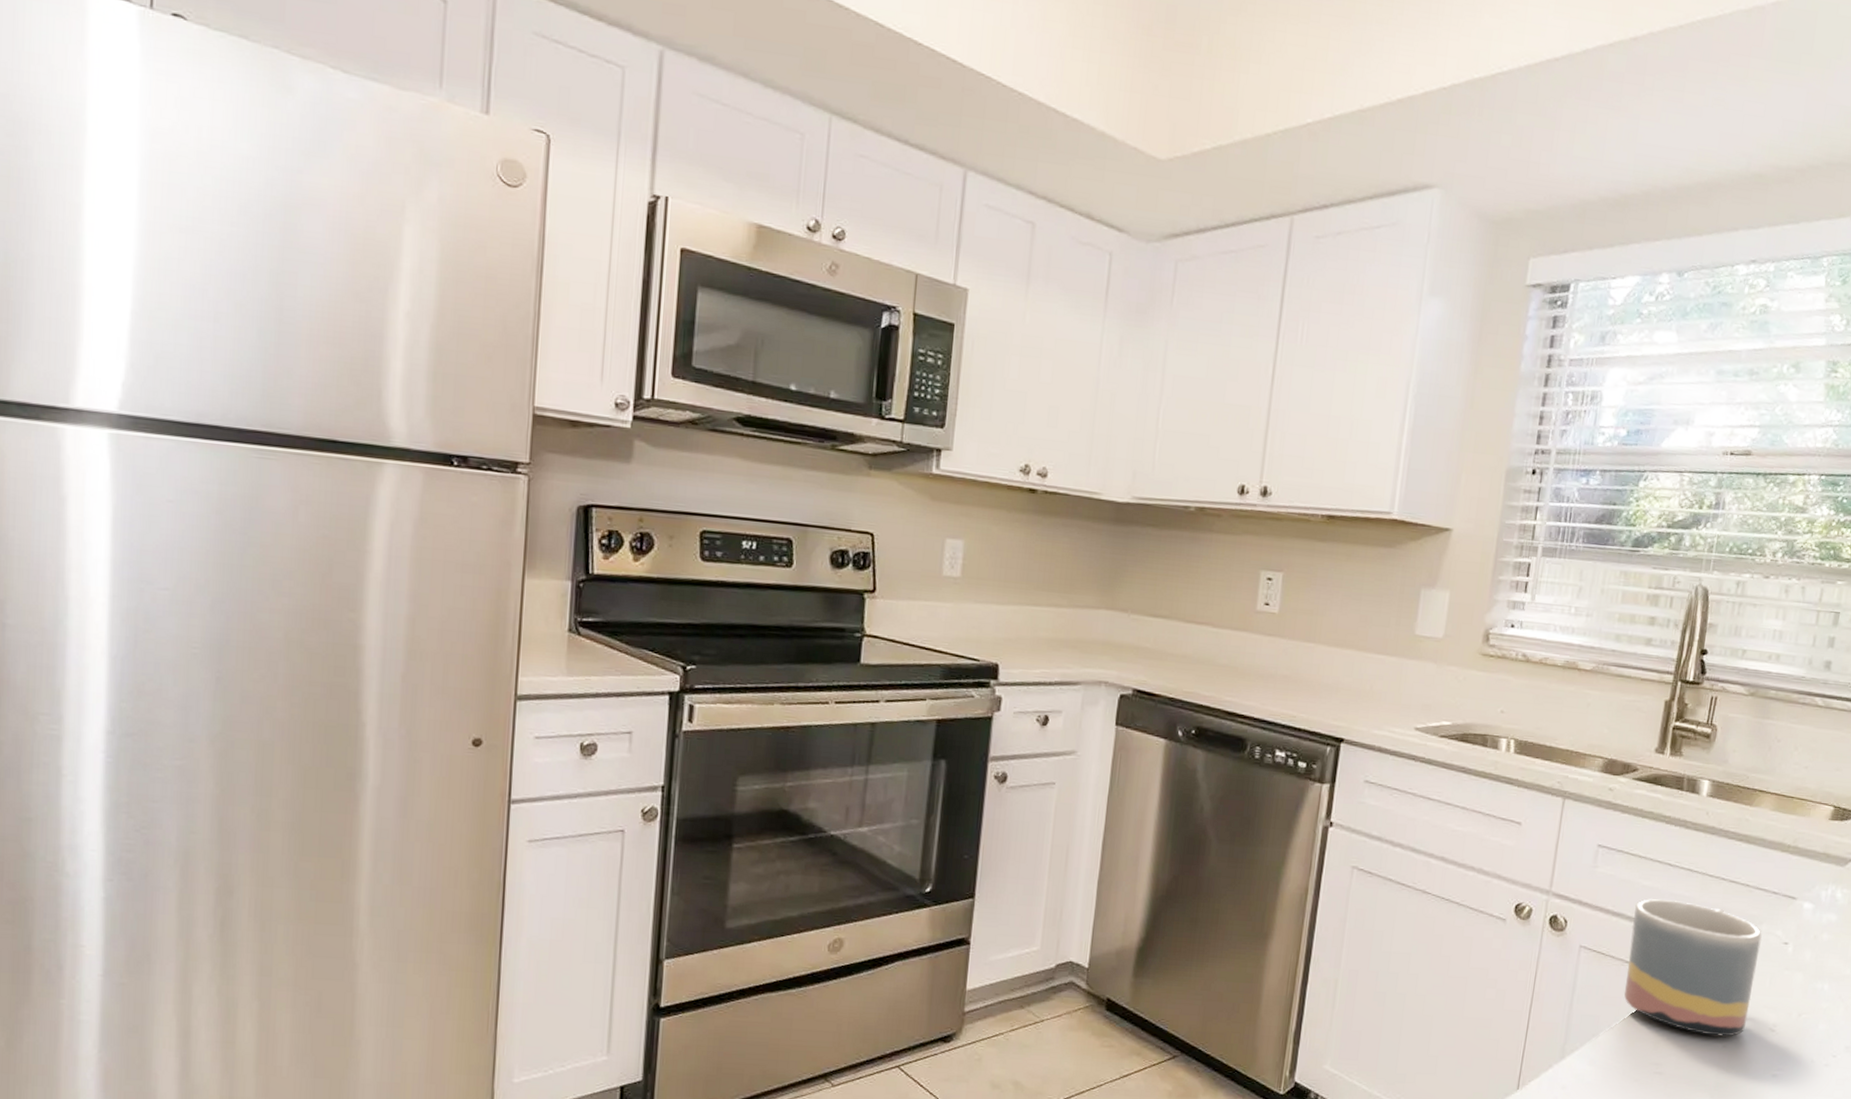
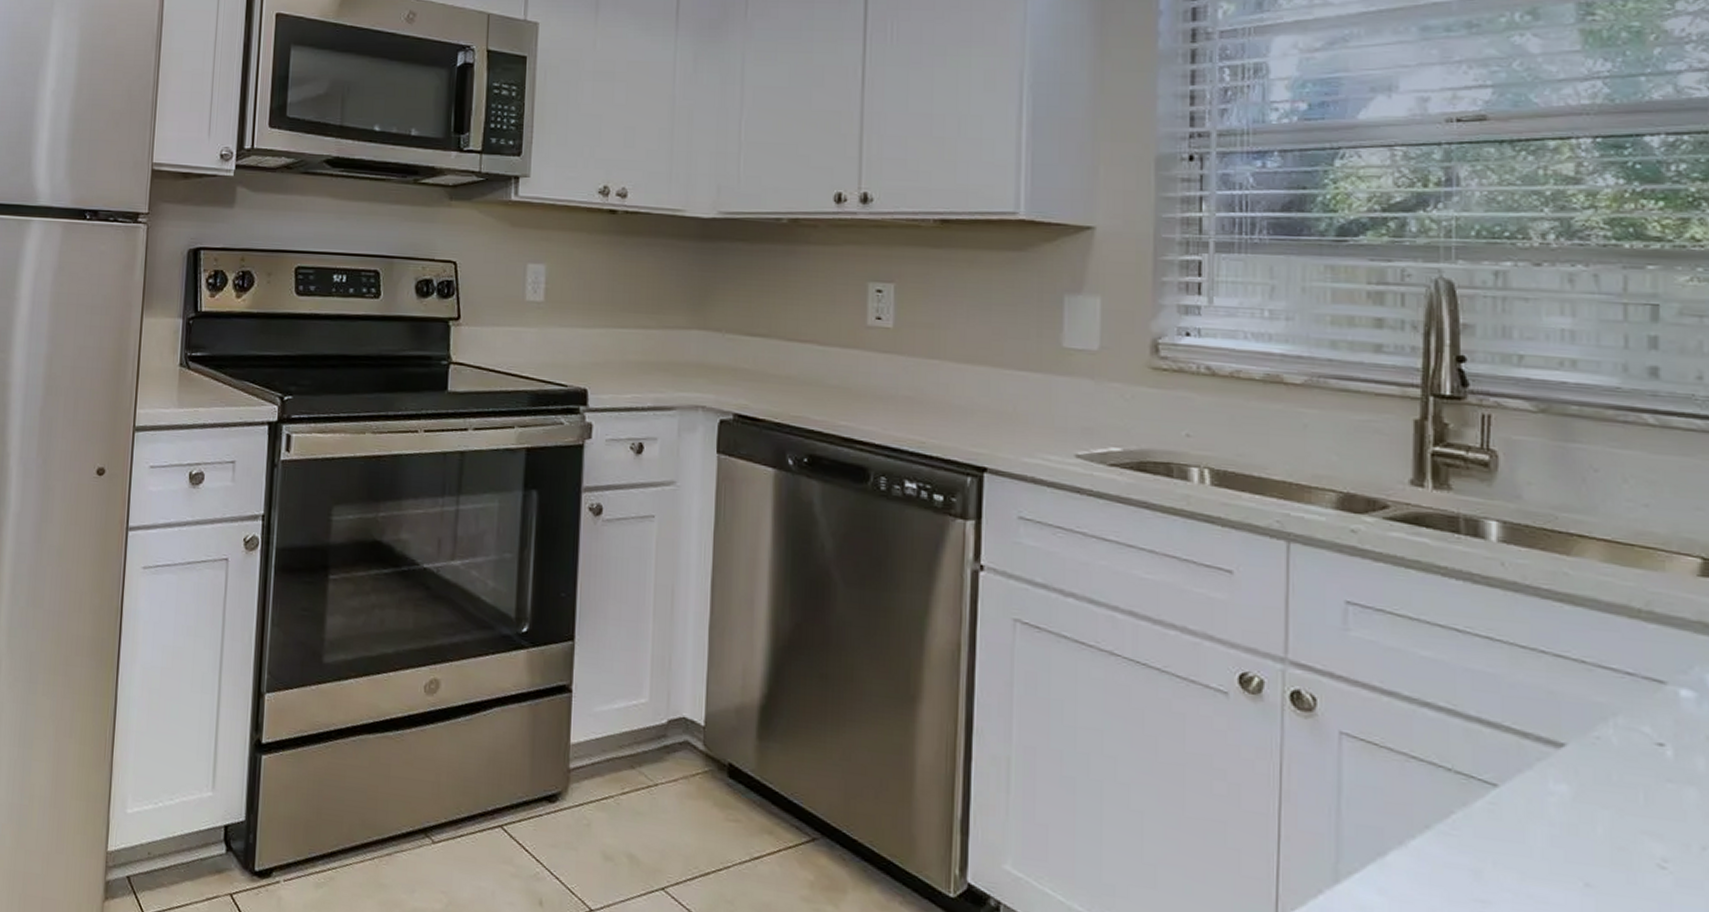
mug: present [1624,899,1762,1037] -> none [1413,674,1620,872]

